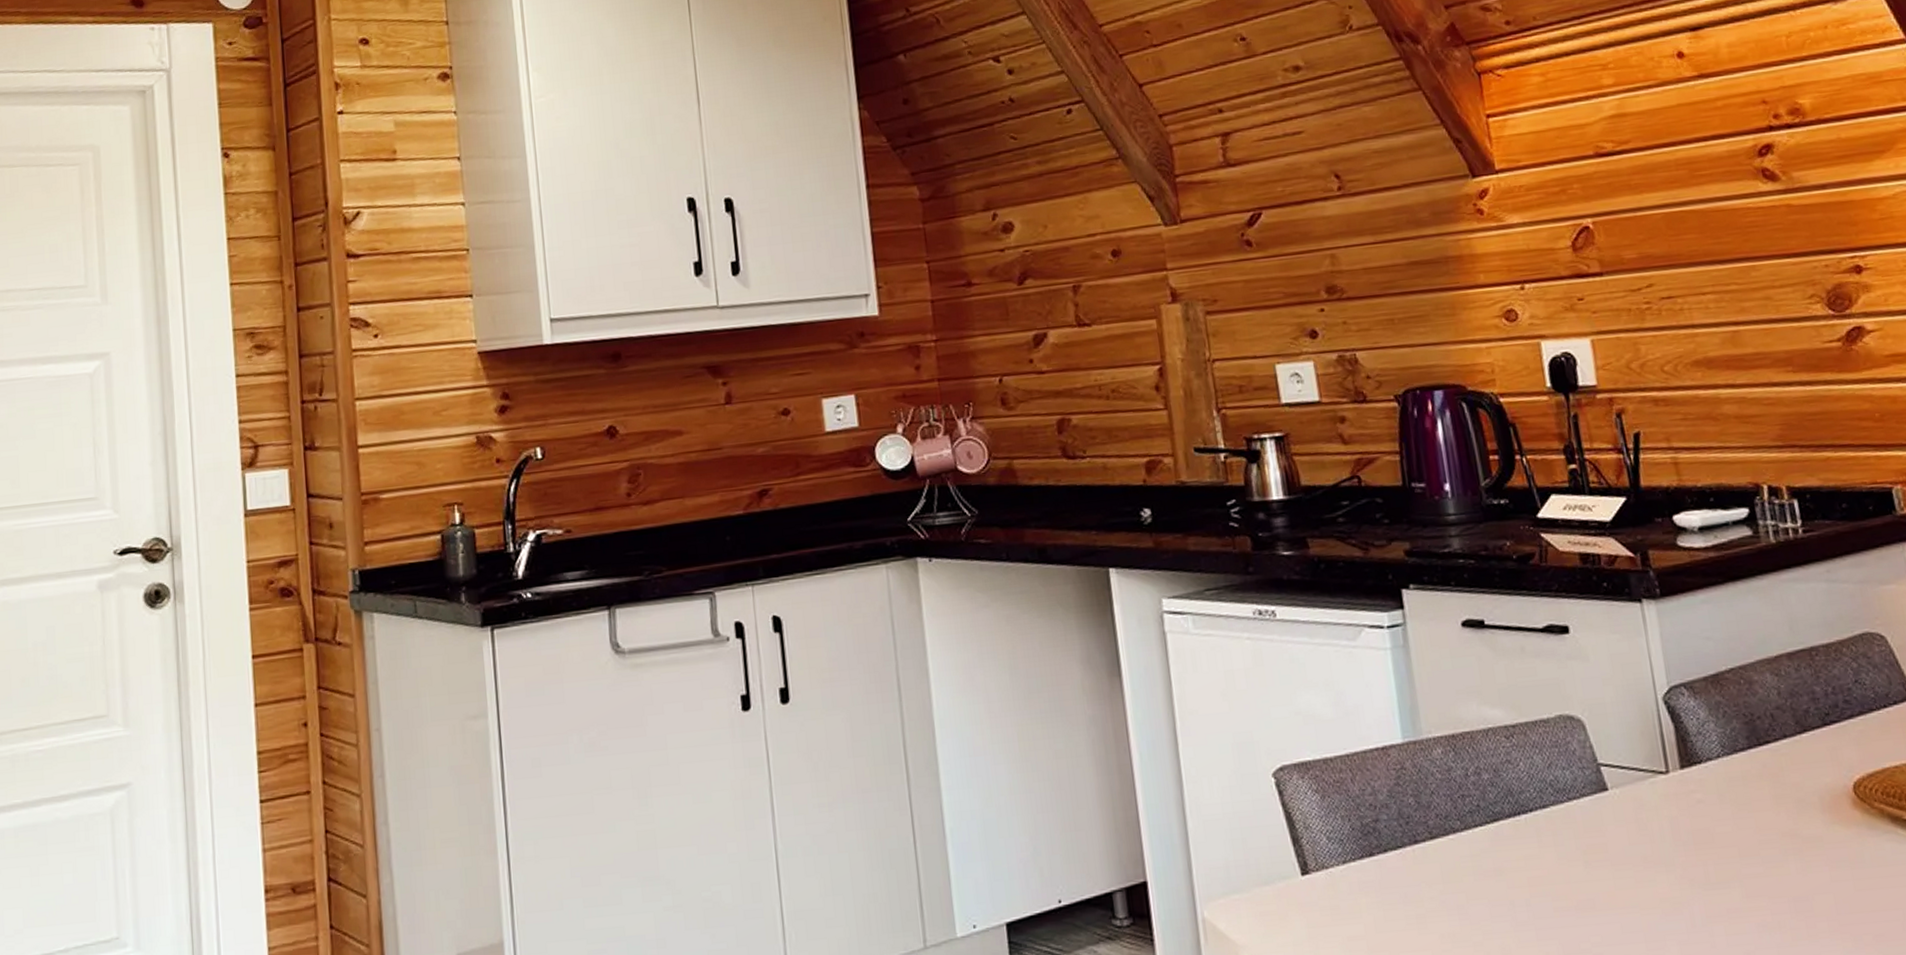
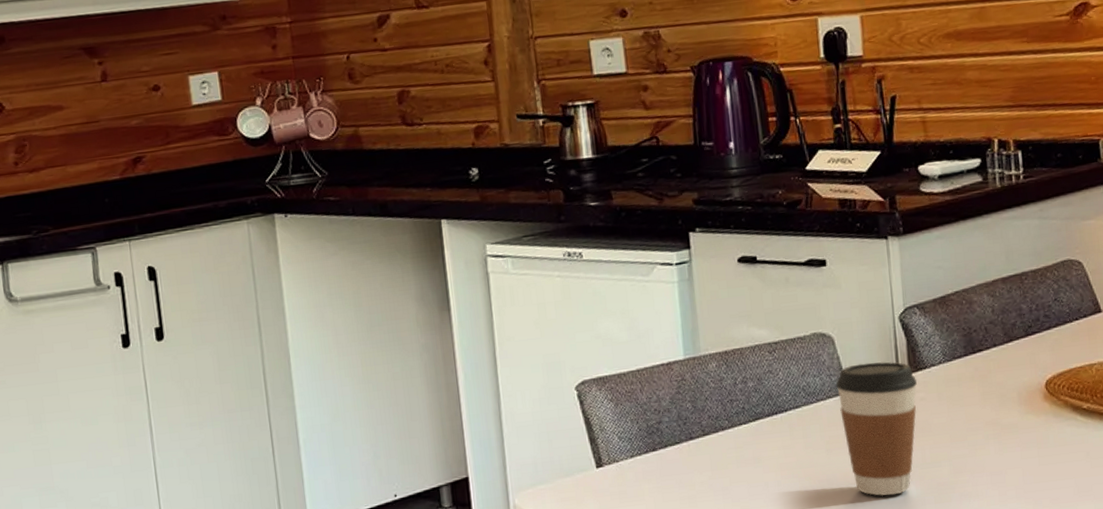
coffee cup: none [1590,753,1694,924] -> present [836,362,917,497]

